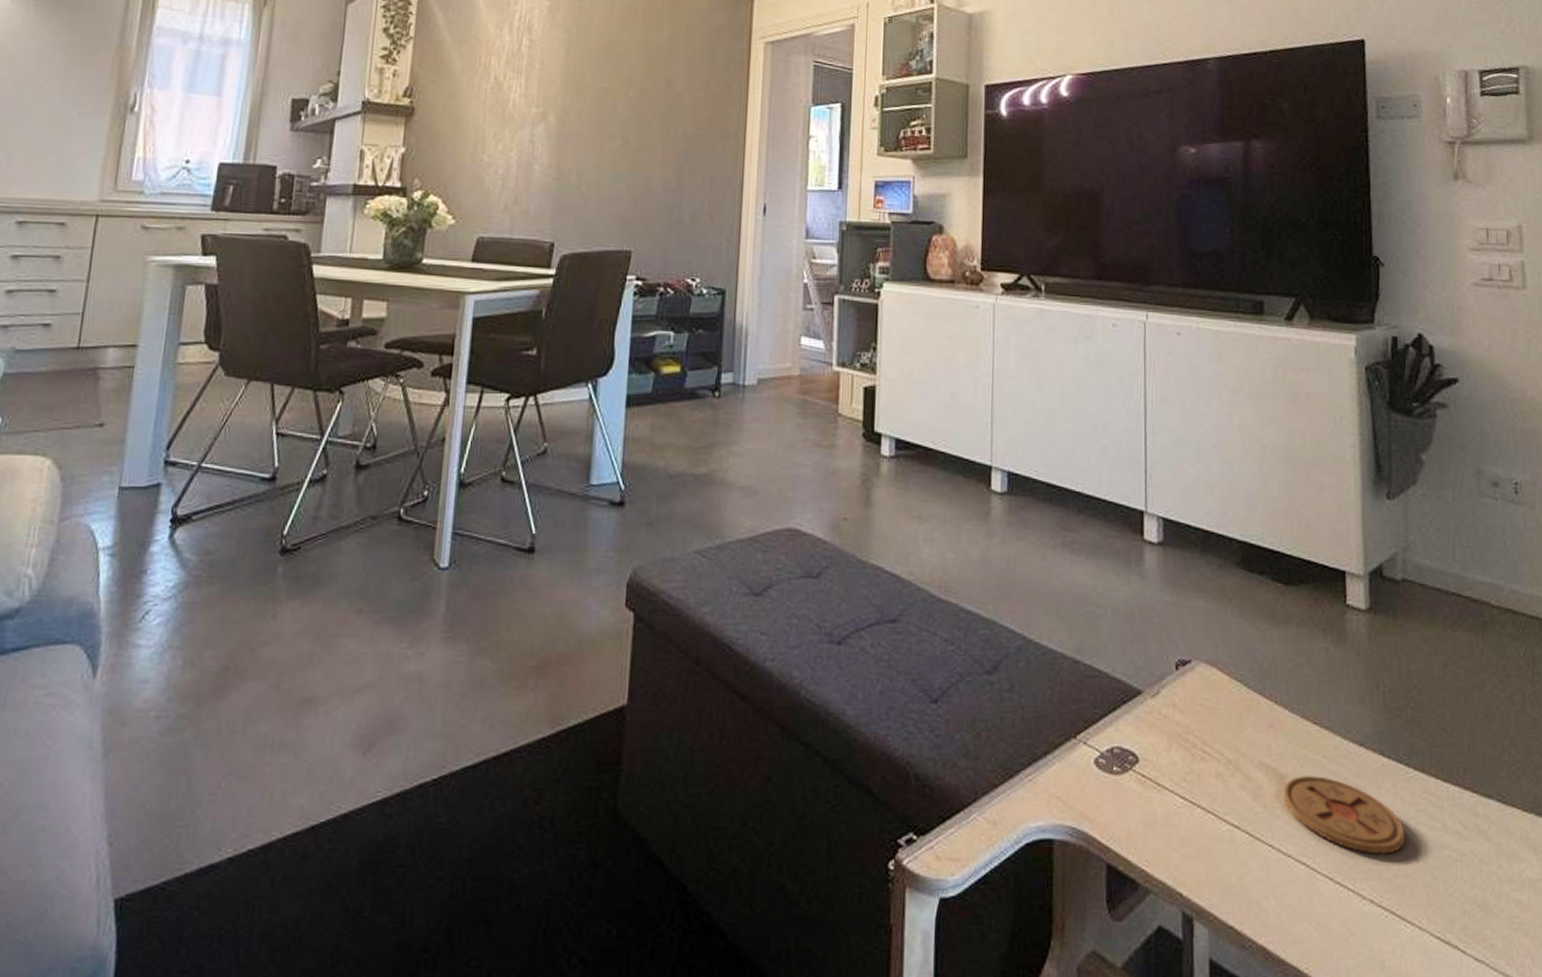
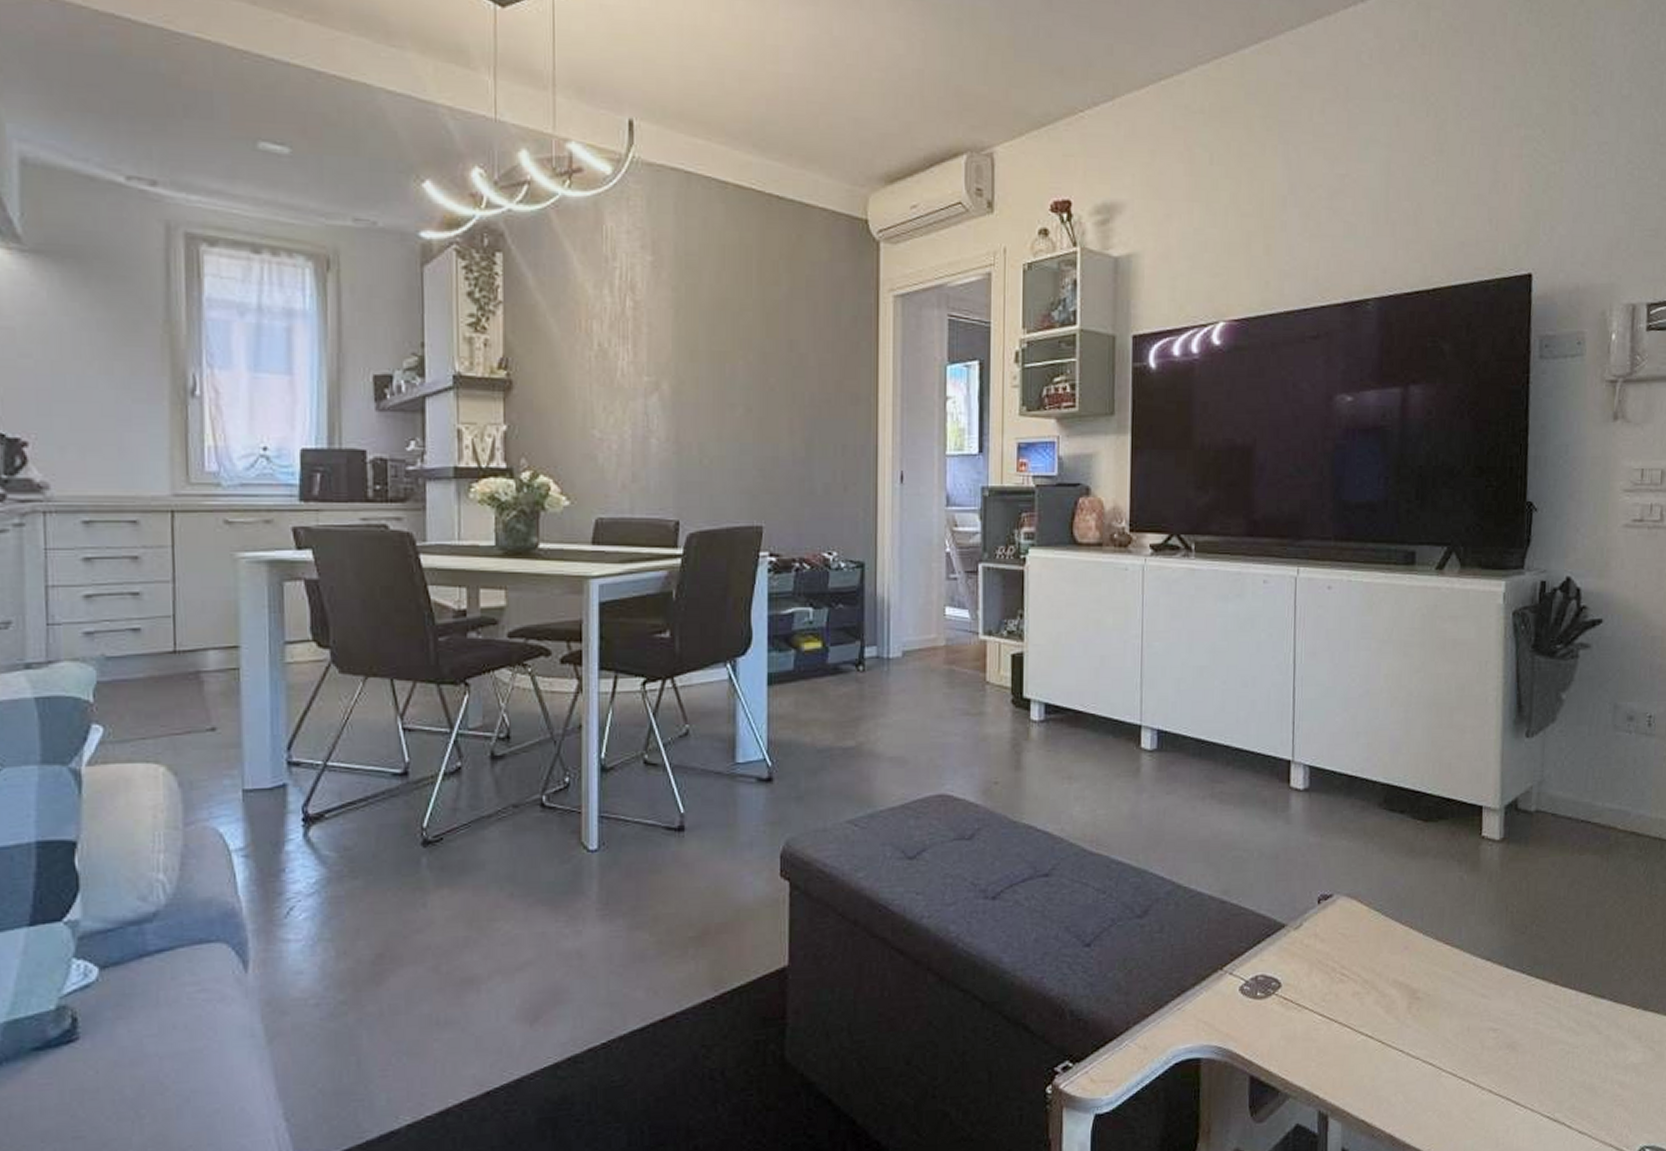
coaster: present [1283,776,1406,855] -> none [1414,989,1525,1052]

